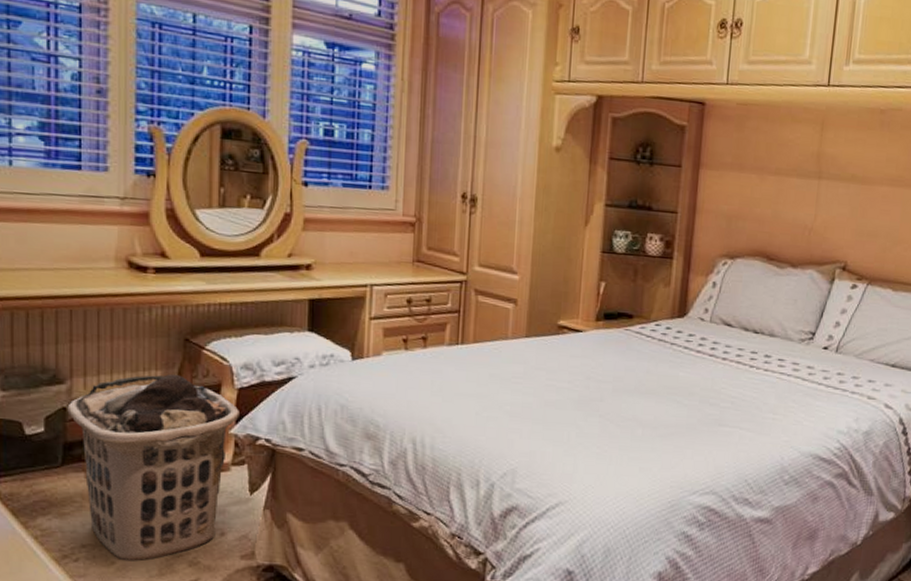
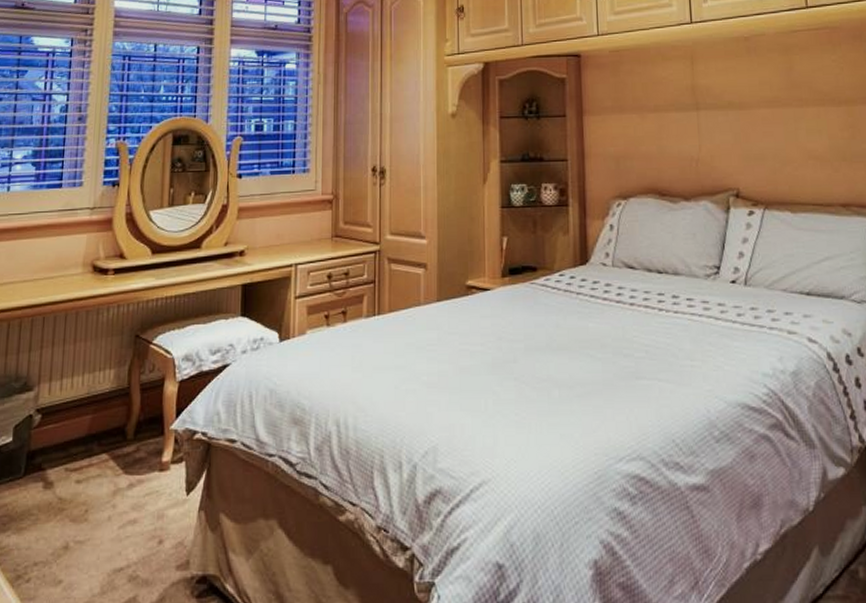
clothes hamper: present [67,373,239,562] -> none [33,371,180,579]

